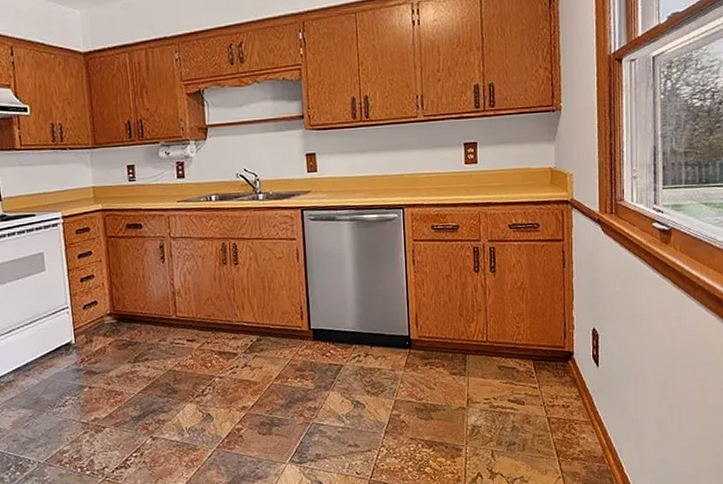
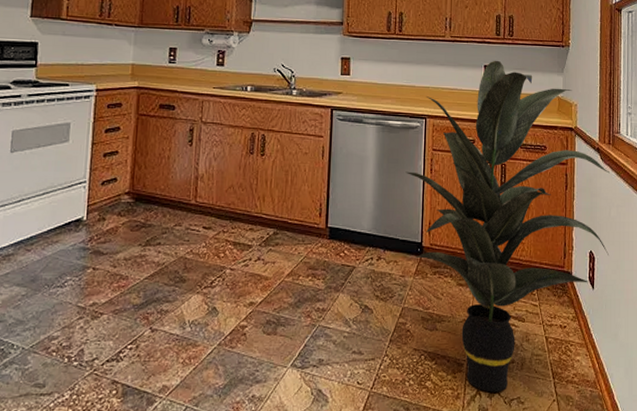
indoor plant: none [386,135,614,474] -> present [405,60,610,393]

